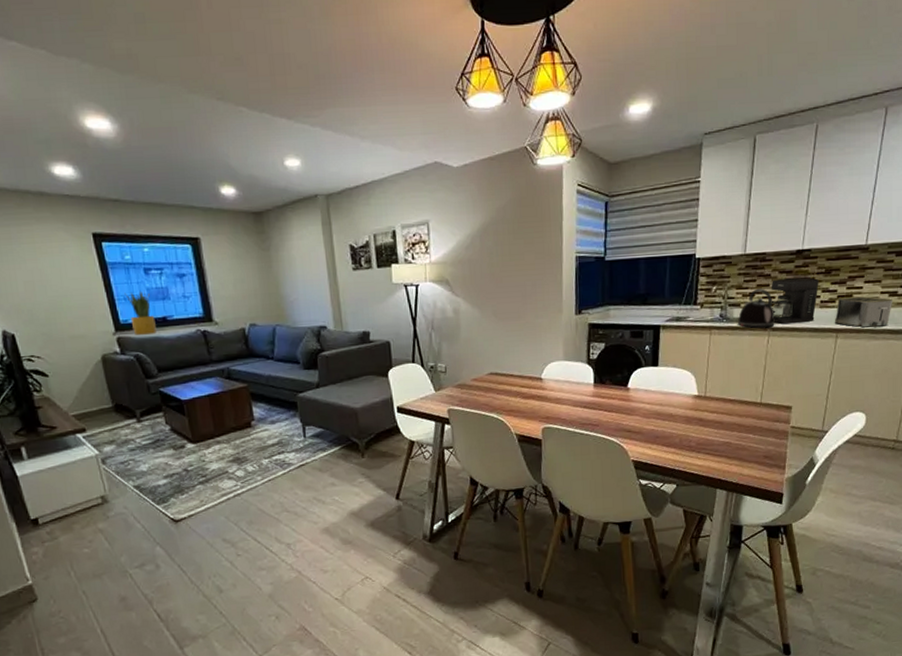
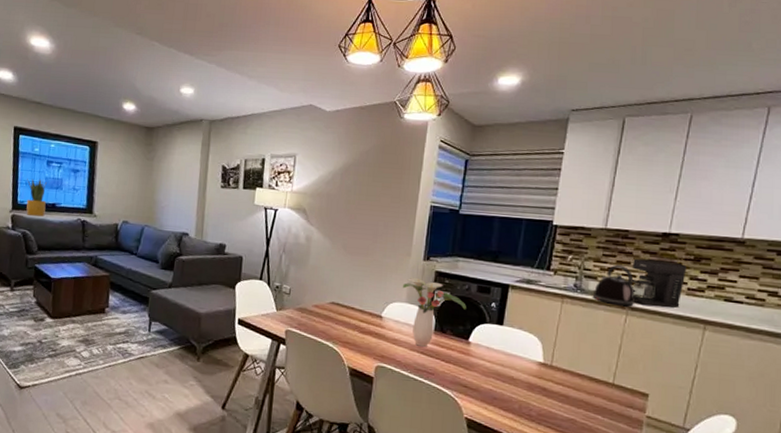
flower arrangement: none [559,334,622,401] -> present [403,278,466,347]
toaster: present [835,296,893,329] -> none [703,288,773,327]

